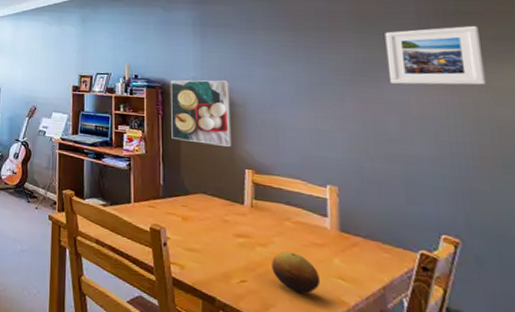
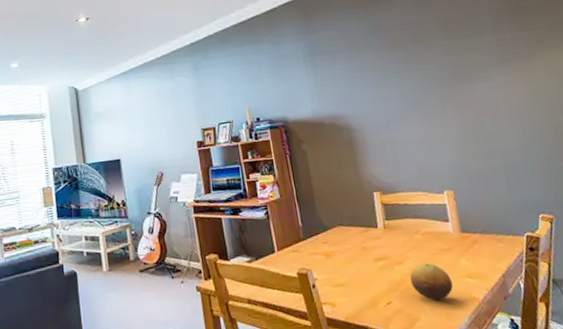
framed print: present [170,80,232,147] -> none [291,107,358,177]
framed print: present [385,25,487,85] -> none [468,17,552,84]

